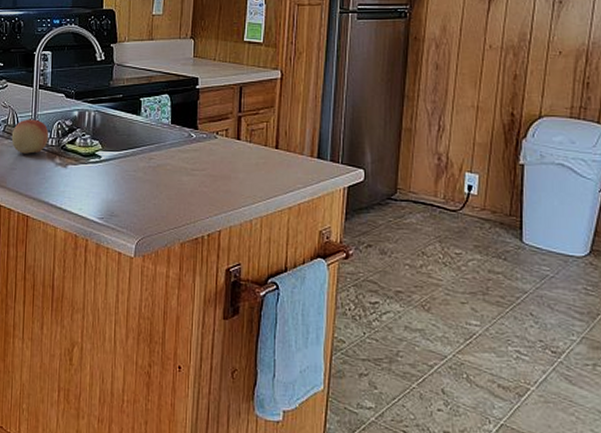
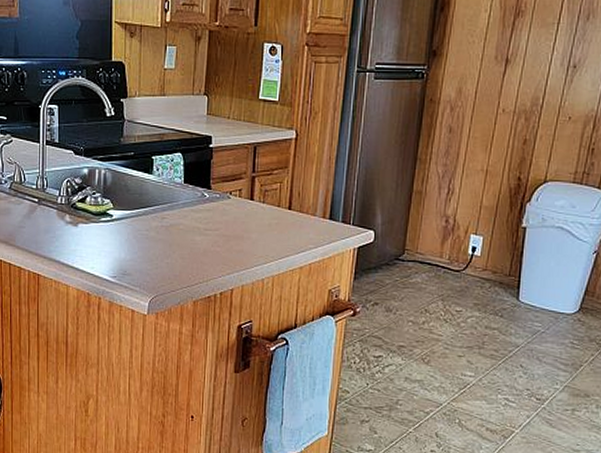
fruit: present [11,119,49,154] -> none [18,176,58,212]

